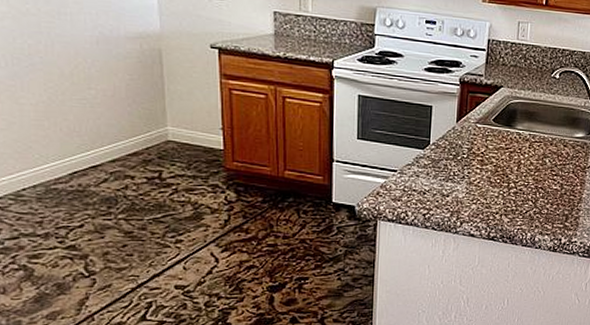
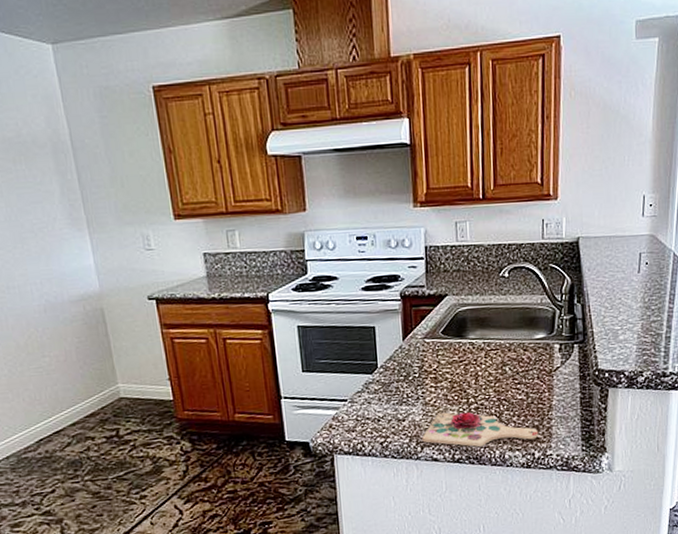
cutting board: none [462,189,568,227] -> present [422,409,539,447]

